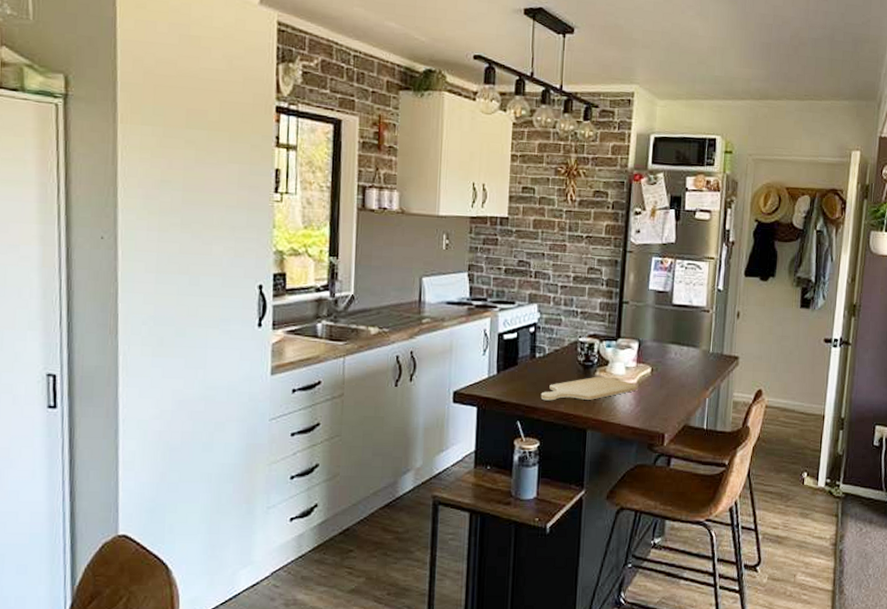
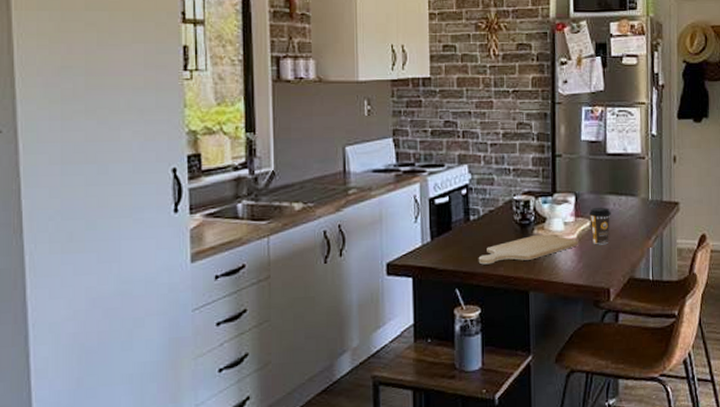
coffee cup: none [651,356,672,392] -> present [589,208,611,245]

